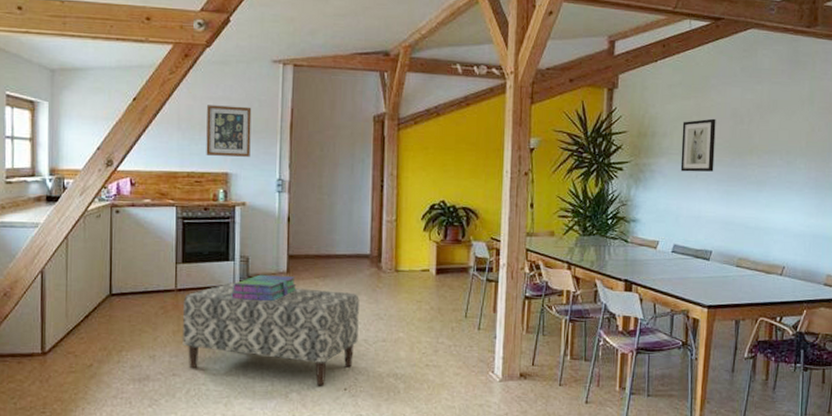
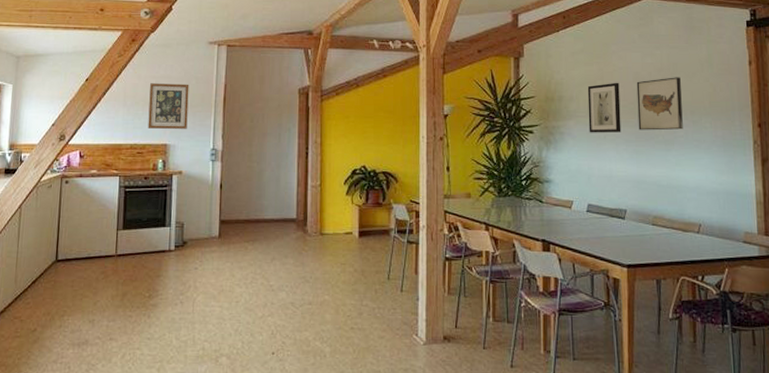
bench: present [183,282,359,386] -> none [120,247,286,350]
stack of books: present [231,274,297,302] -> none [166,239,228,266]
wall art: none [731,114,779,171] -> present [636,77,683,131]

